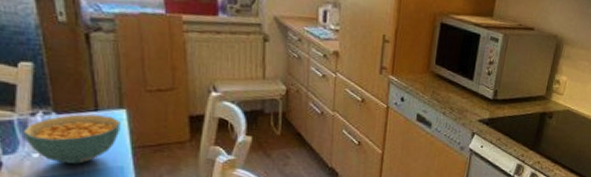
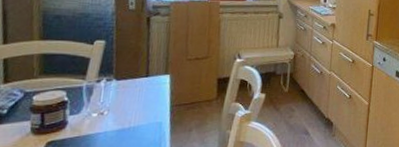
cereal bowl: present [23,114,121,164] -> none [88,80,164,121]

